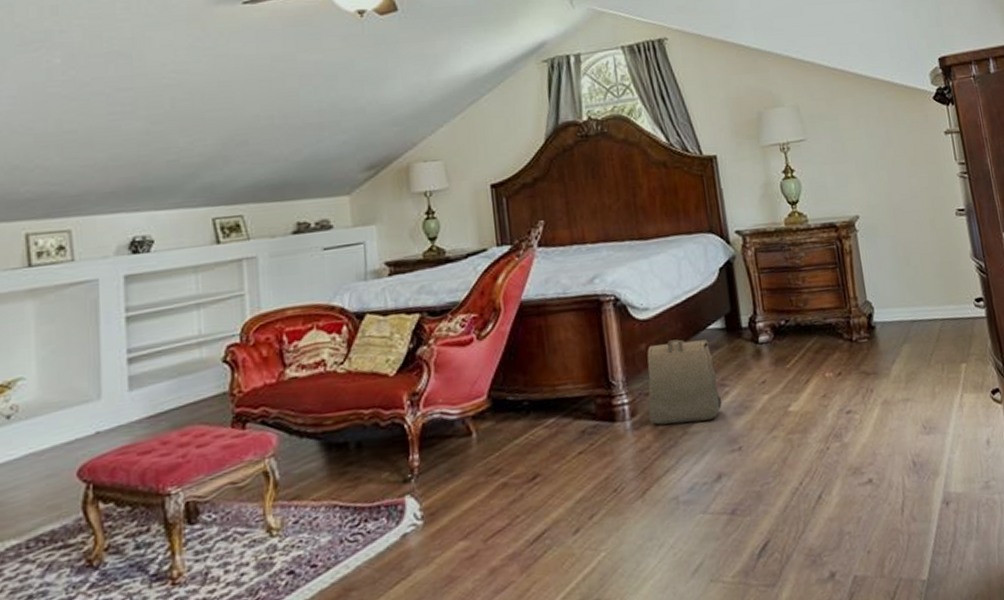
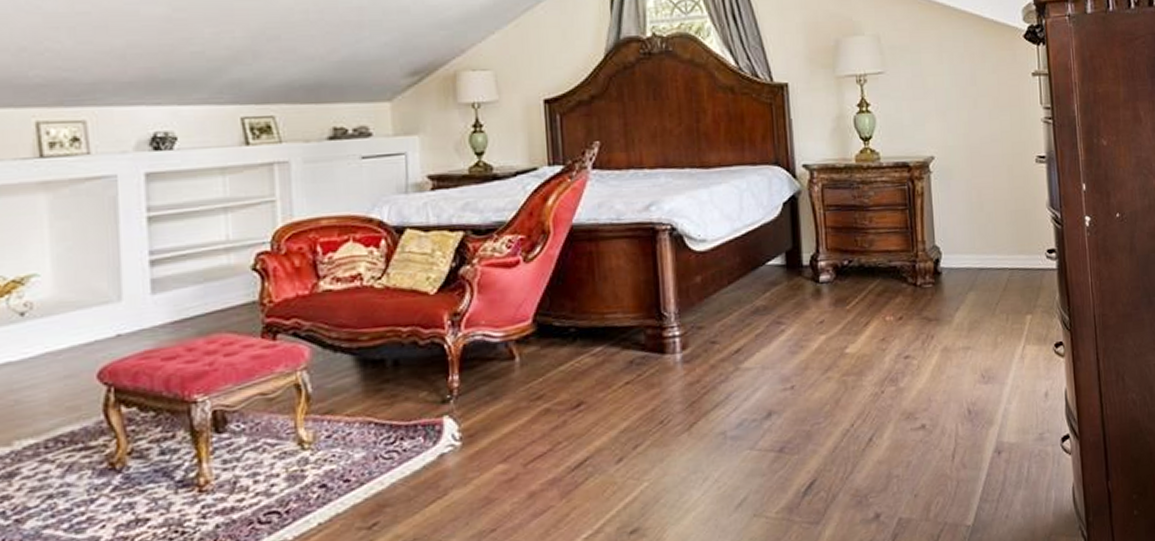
backpack: present [647,339,722,425] -> none [699,273,776,360]

